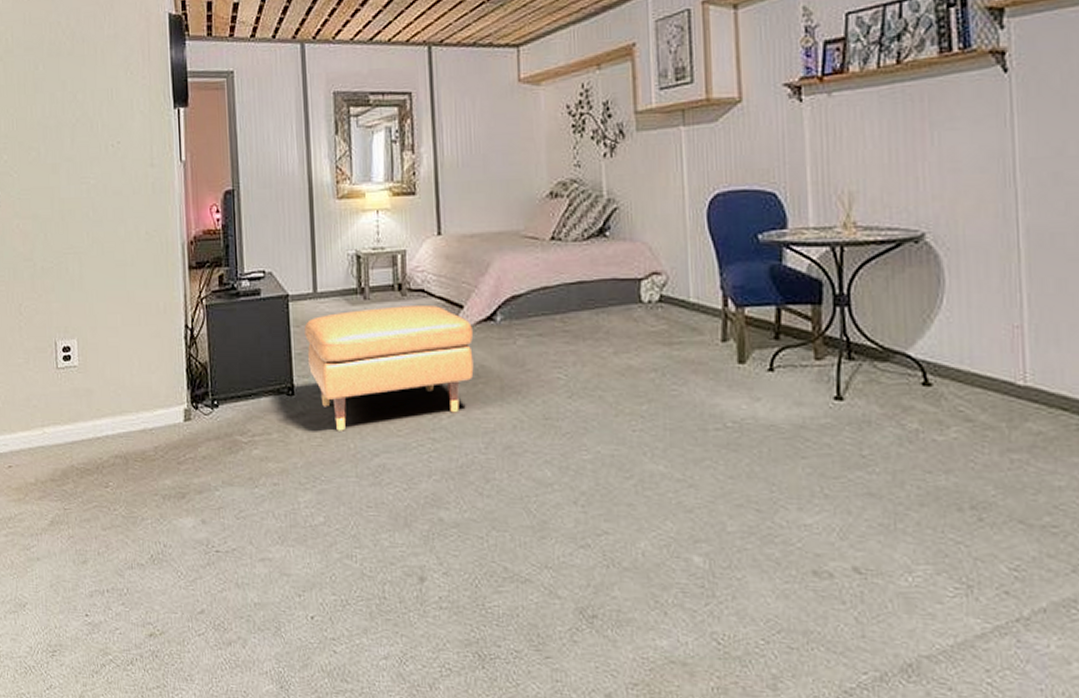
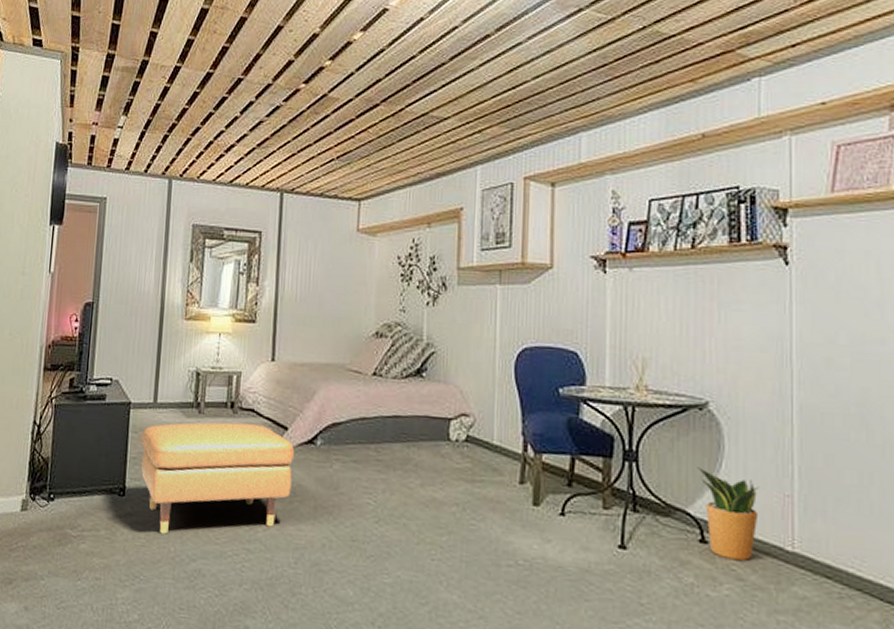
potted plant: none [915,305,986,401] -> present [697,467,759,562]

